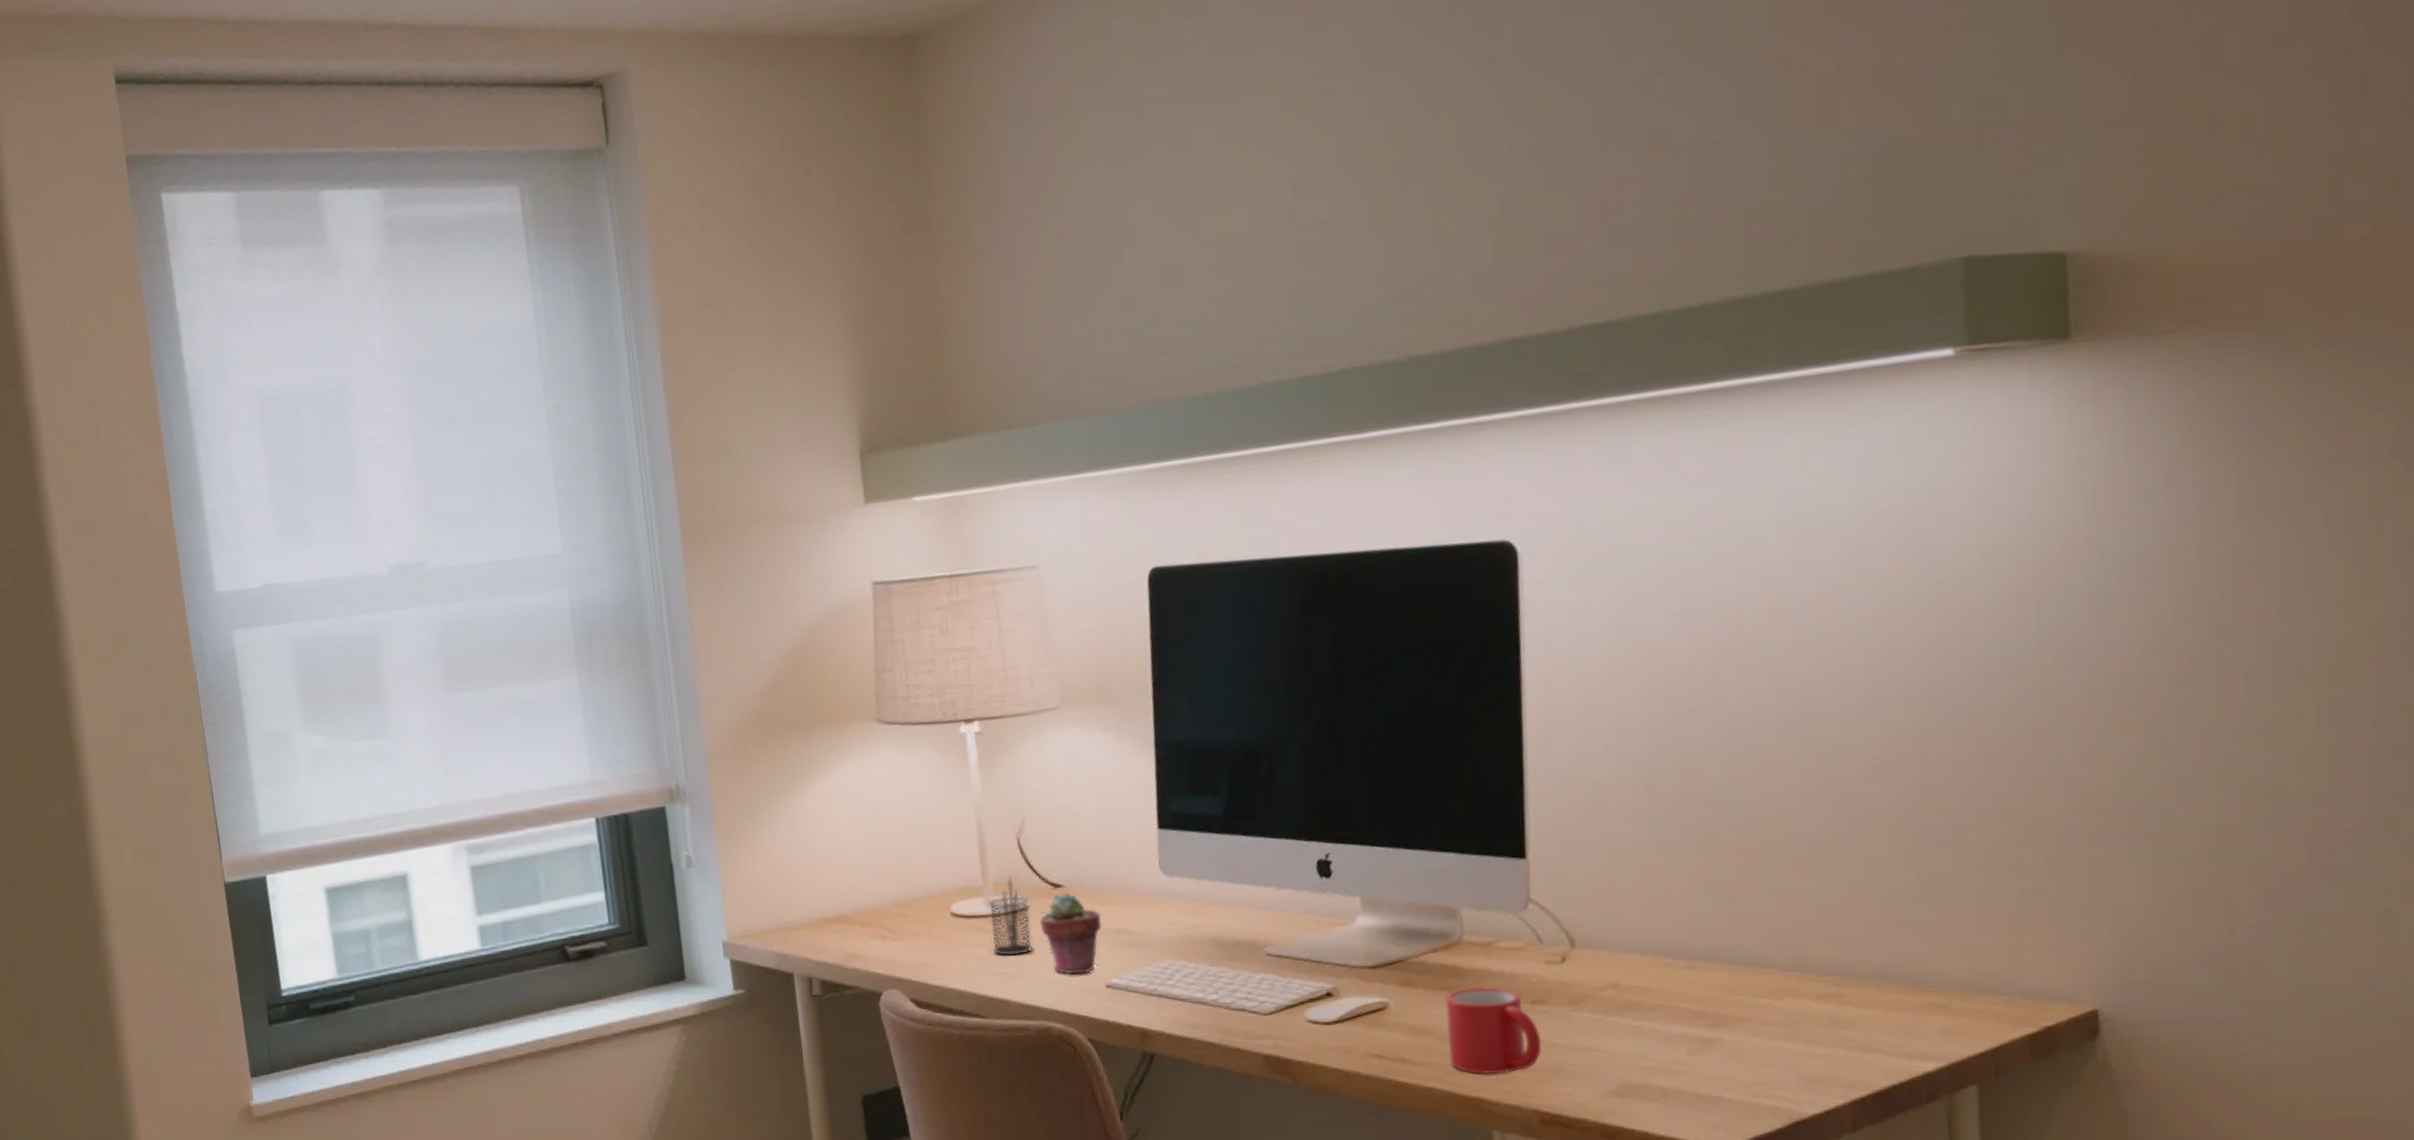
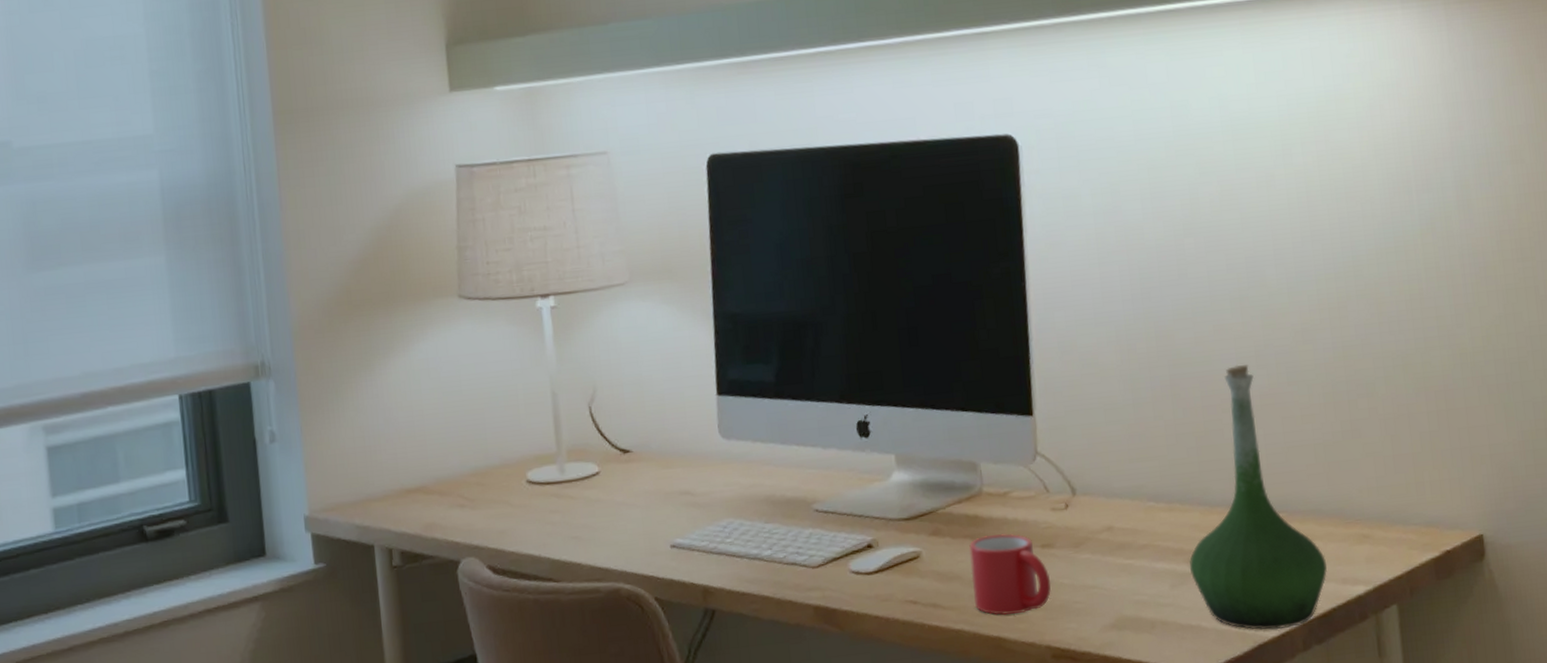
pencil holder: present [988,875,1034,957] -> none [562,442,604,521]
potted succulent: present [1040,892,1101,974] -> none [610,457,666,536]
vase: none [1712,805,1887,1107] -> present [1189,365,1327,630]

